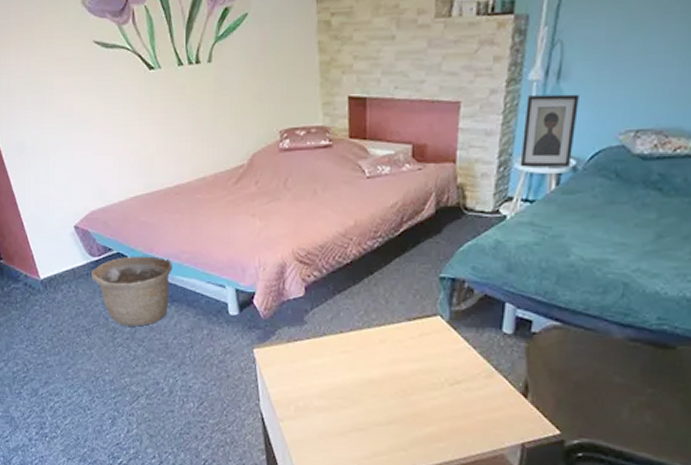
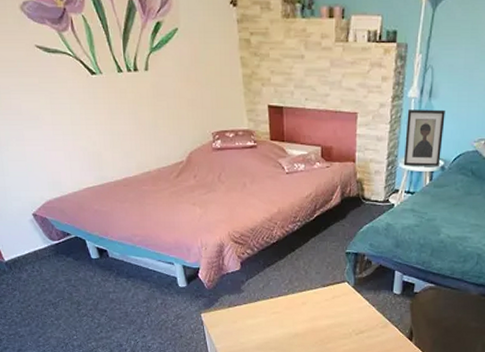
basket: present [92,256,172,327] -> none [53,239,126,299]

